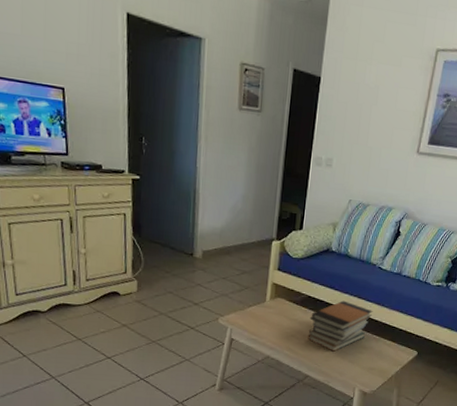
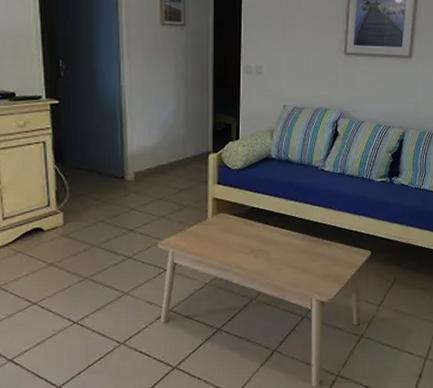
book stack: present [307,300,373,352] -> none [256,207,321,263]

